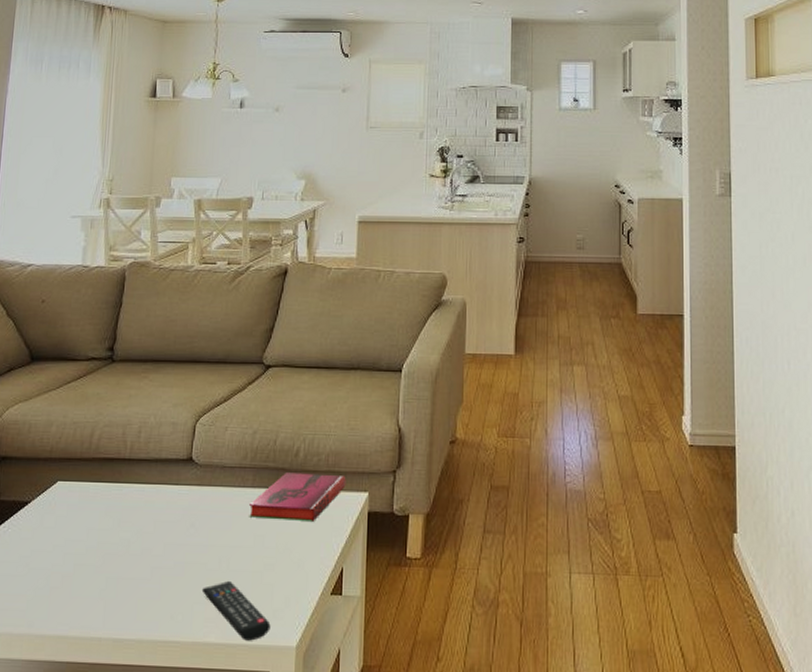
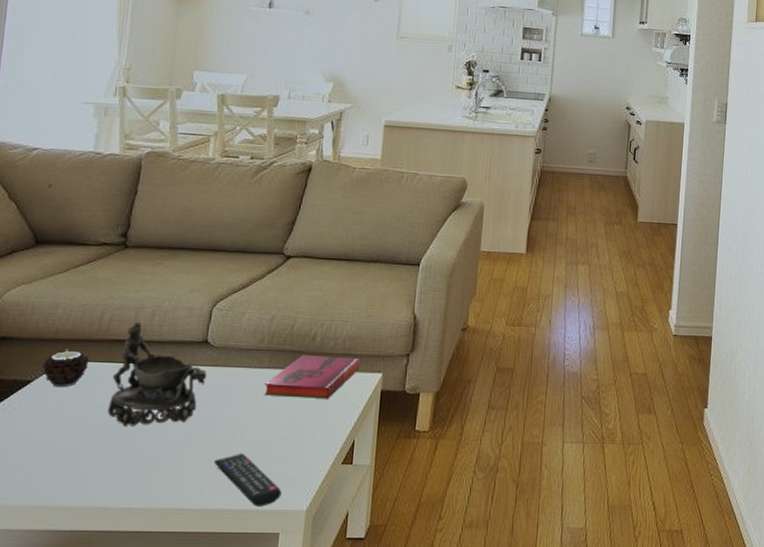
candle: none [37,468,82,509] -> present [40,349,91,388]
decorative bowl: none [99,438,193,550] -> present [107,321,208,426]

